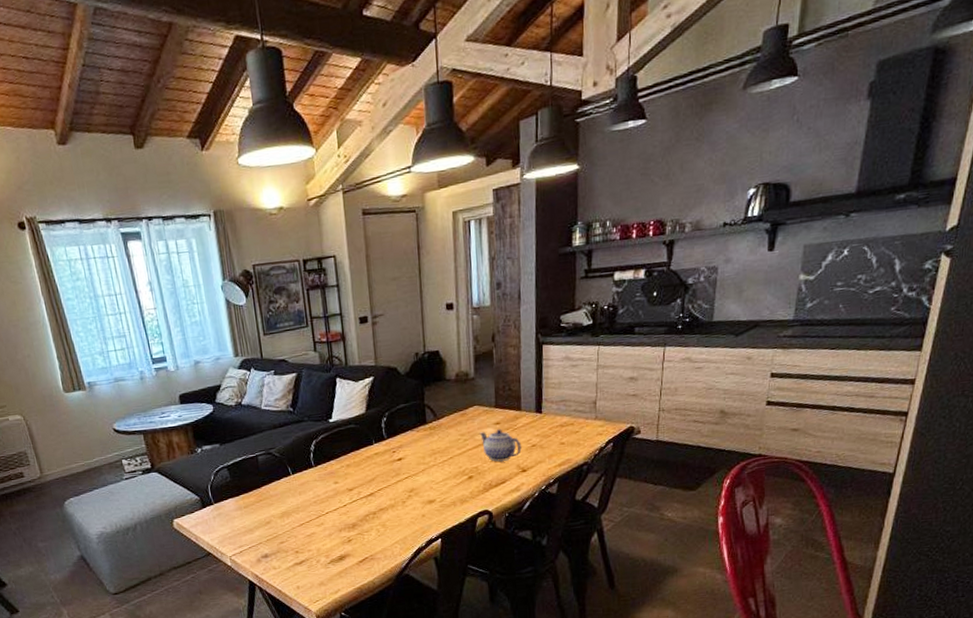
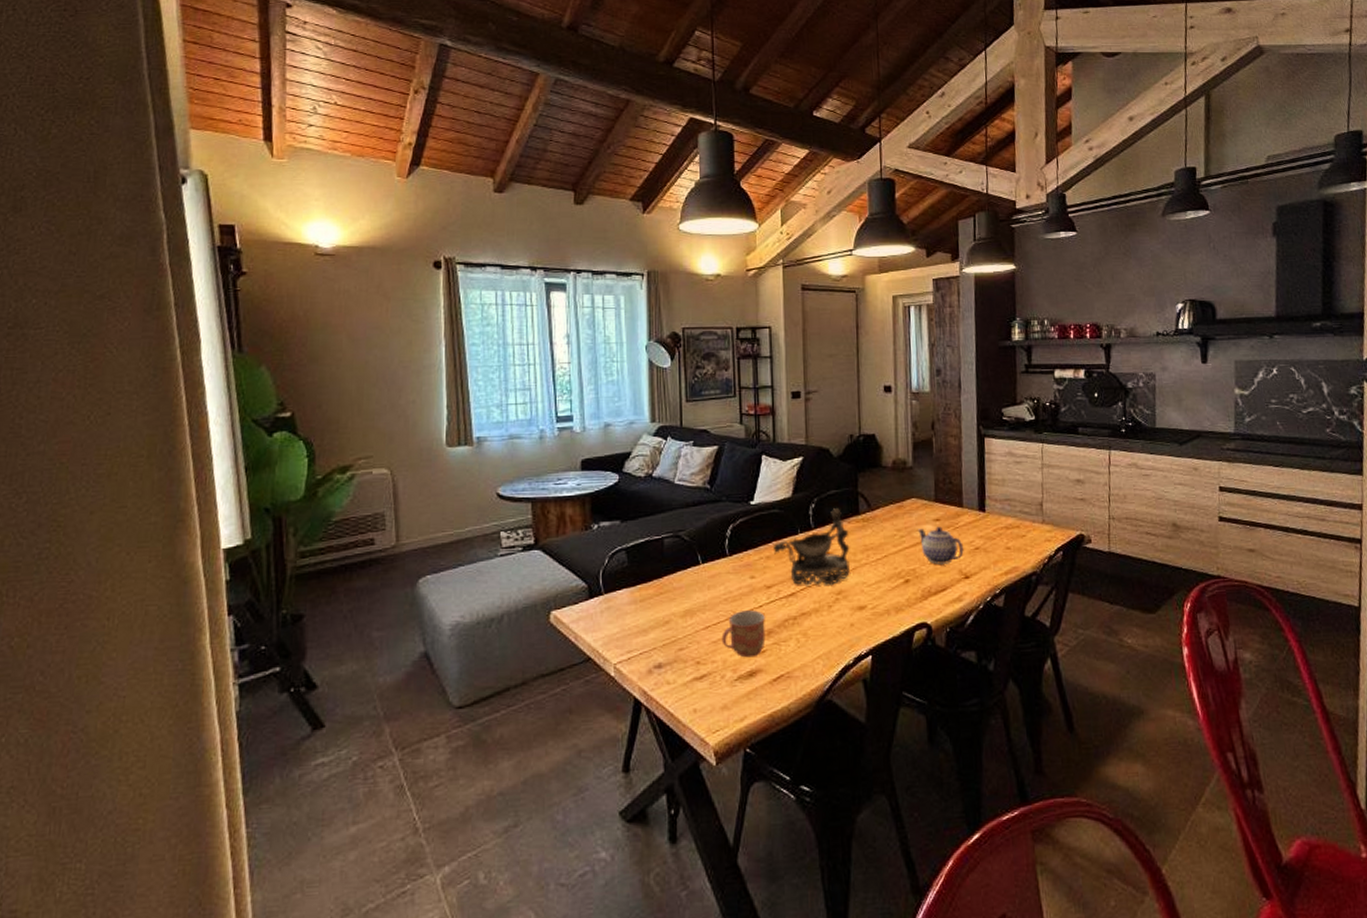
mug: none [314,509,351,546] -> present [721,610,766,658]
decorative bowl: none [351,420,420,487] -> present [773,508,850,585]

